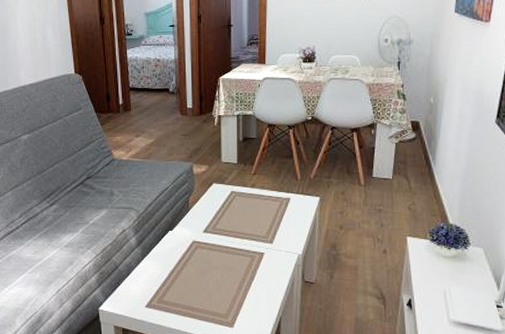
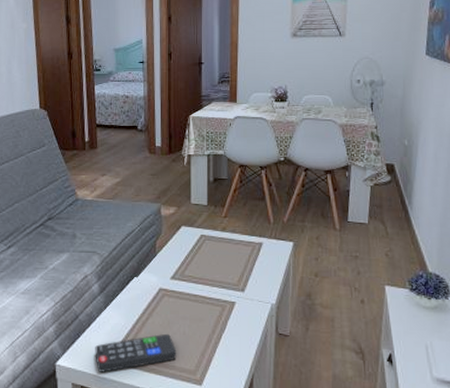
remote control: none [134,281,210,316] -> present [95,333,177,372]

